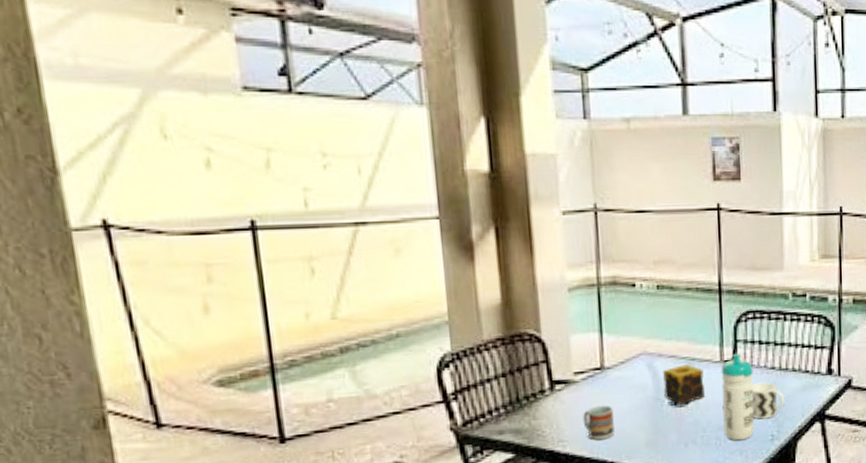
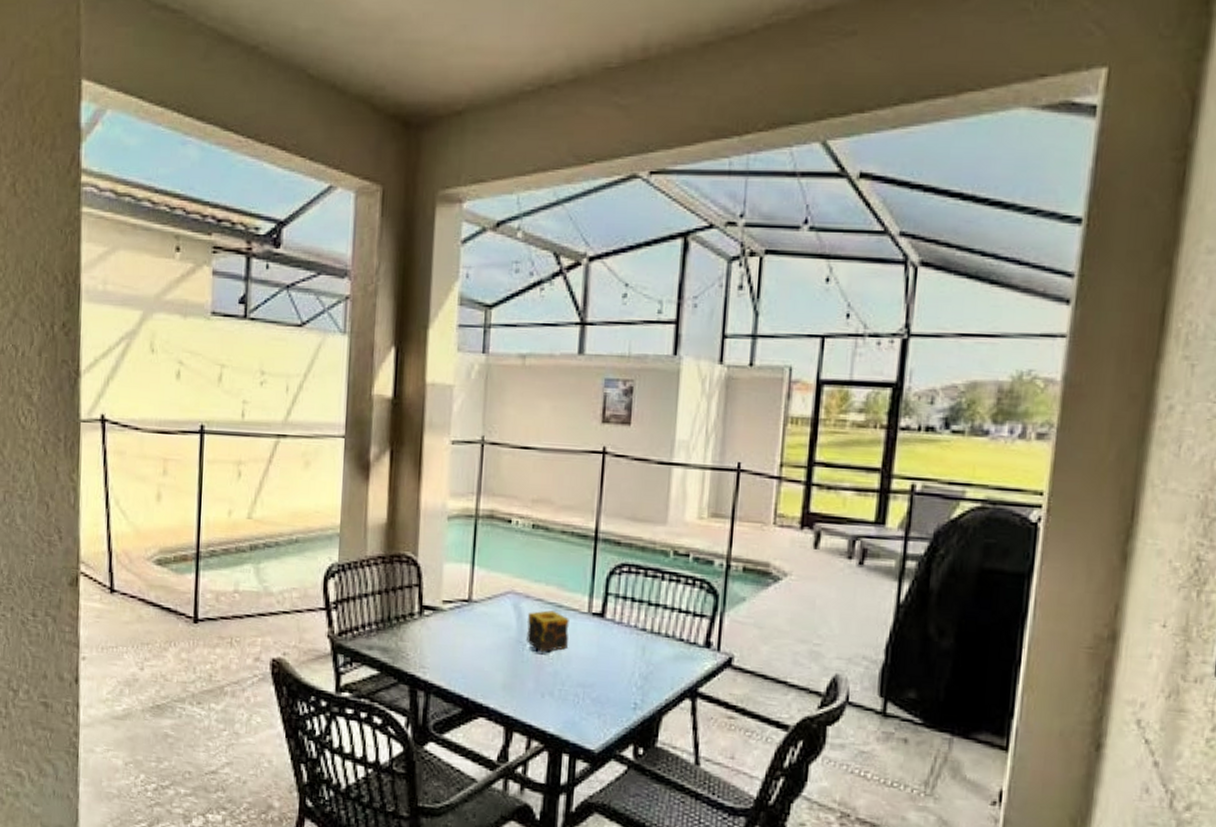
cup: present [583,405,615,440] -> none [445,637,476,674]
water bottle: present [721,353,754,441] -> none [583,607,622,703]
cup: present [752,382,784,420] -> none [616,642,653,685]

